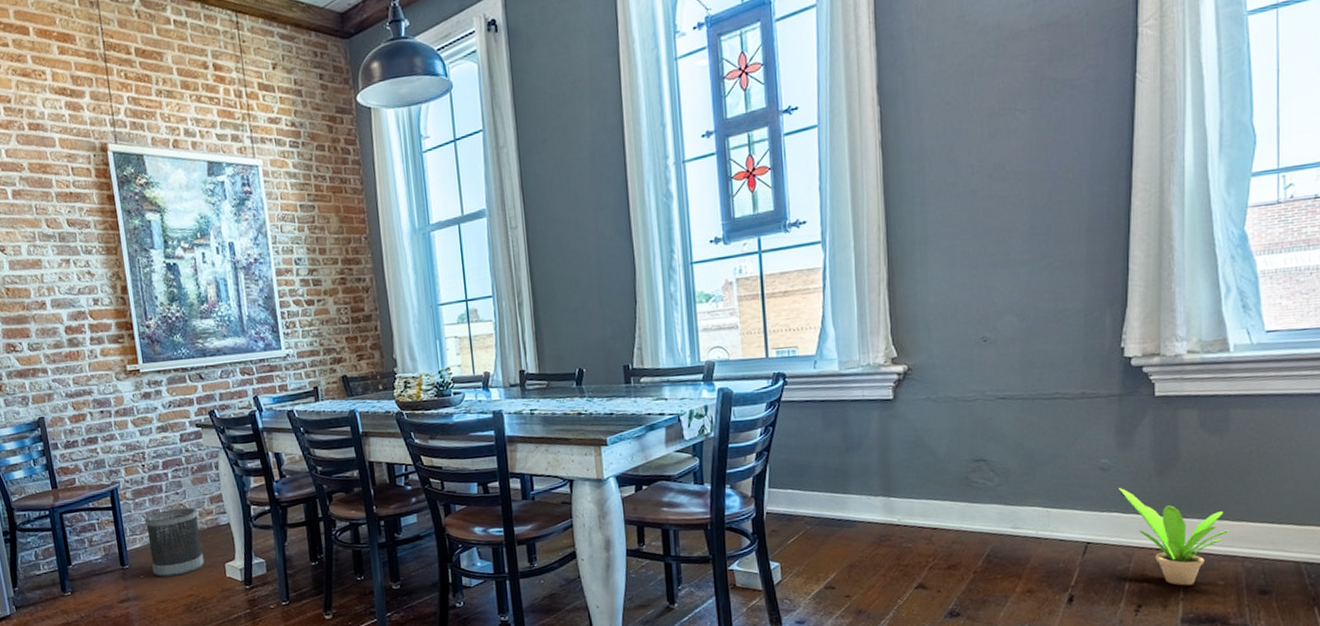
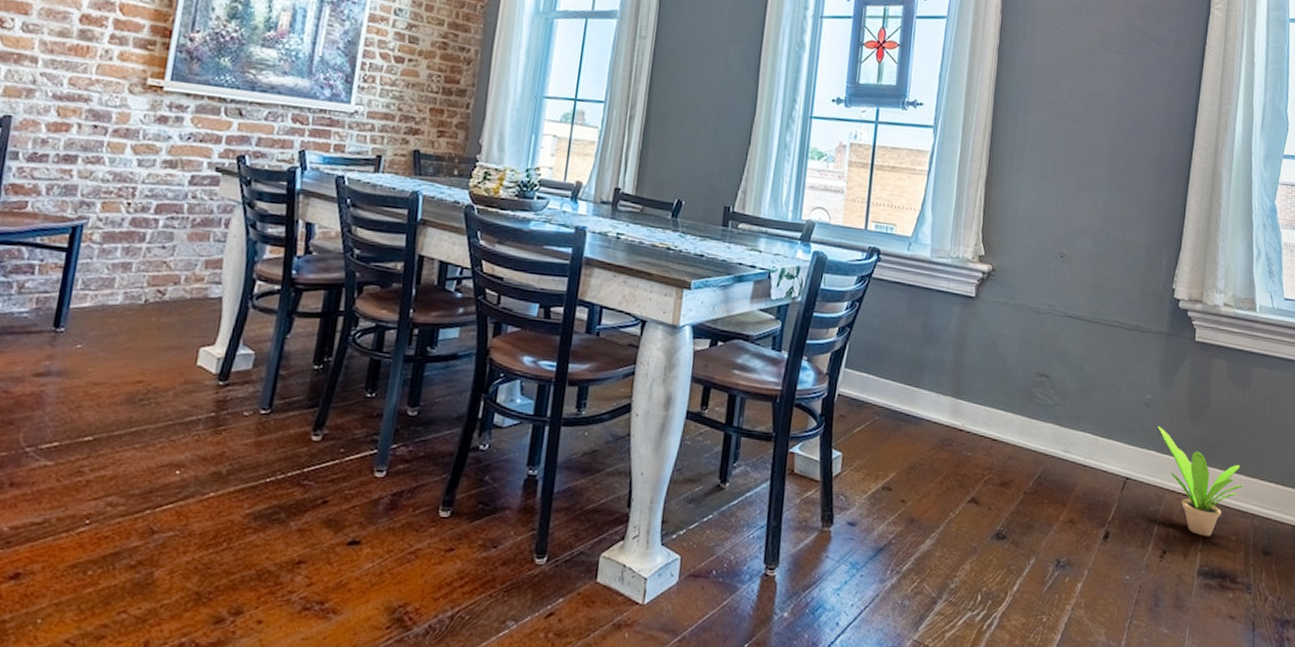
wastebasket: present [144,508,205,577] -> none [95,265,184,353]

